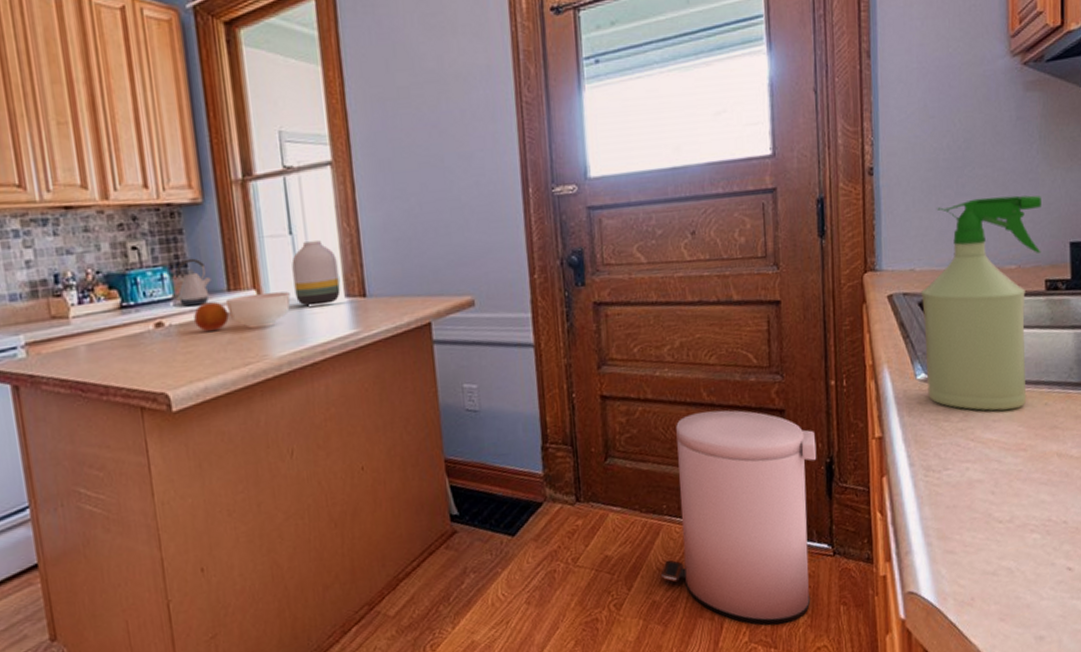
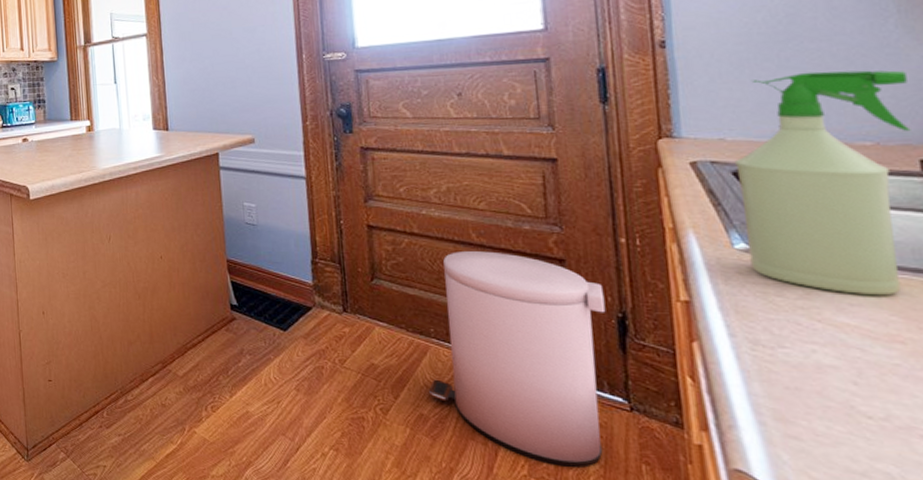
kettle: present [175,258,211,307] -> none [36,97,60,129]
fruit: present [194,301,229,331] -> none [48,127,70,147]
bowl: present [225,291,291,329] -> none [68,122,114,148]
vase: present [291,240,341,306] -> none [115,89,150,135]

